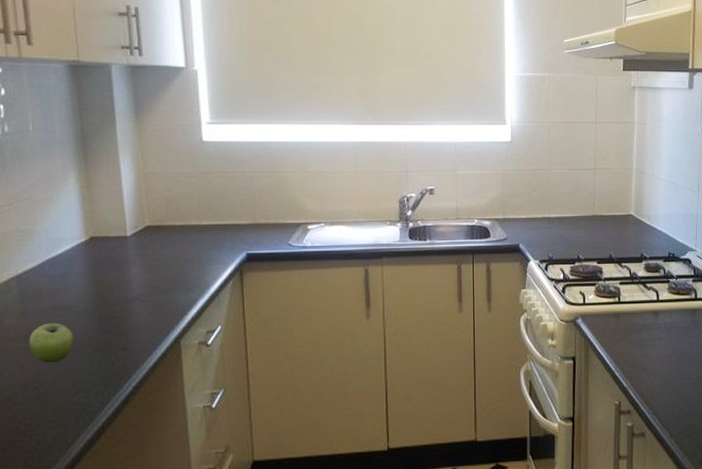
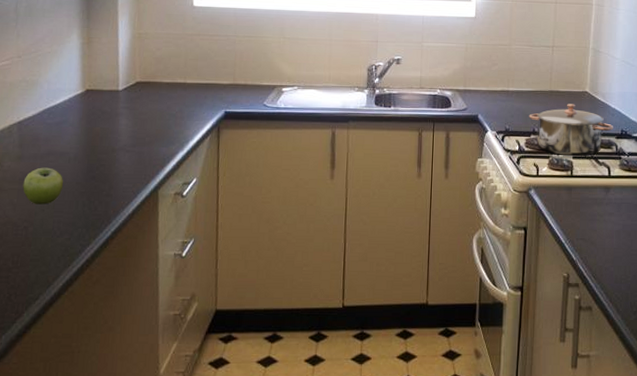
cooking pot: none [572,228,661,282] -> present [529,104,614,156]

